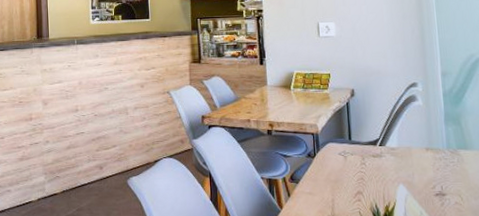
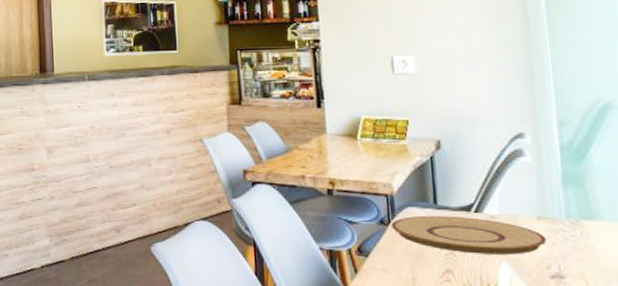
plate: none [316,149,432,179] -> present [390,215,547,255]

